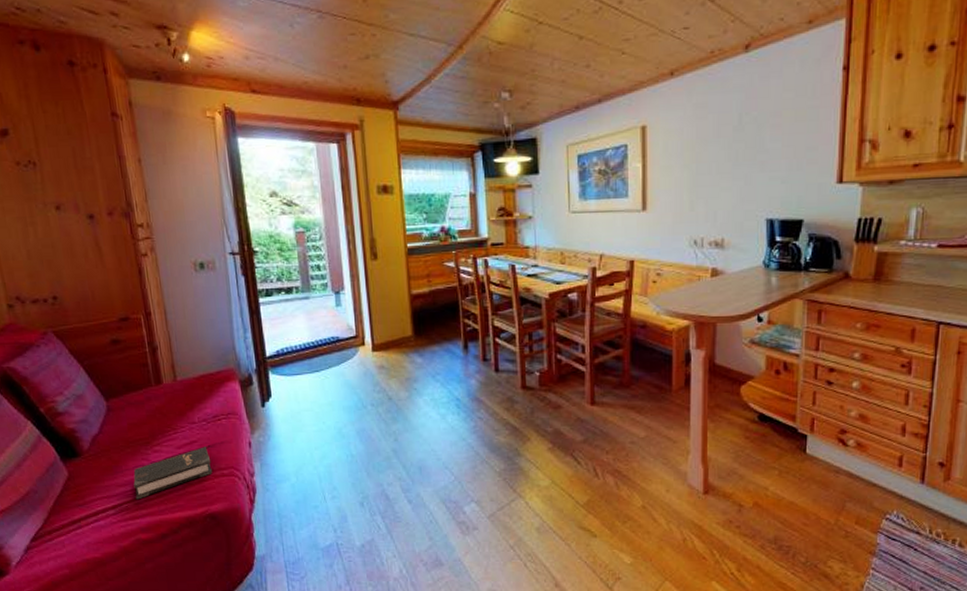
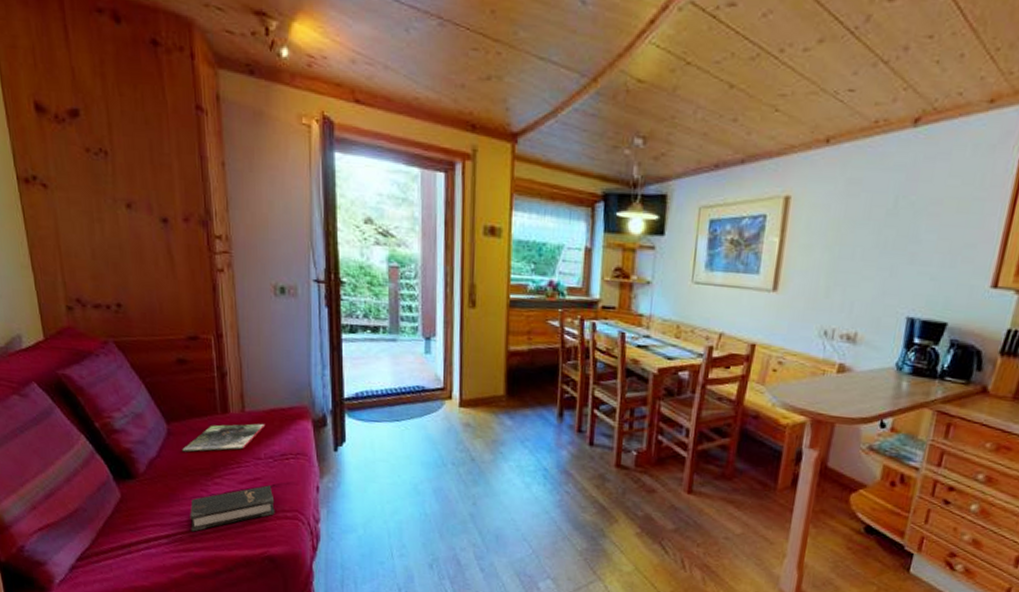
magazine: none [122,389,197,425] -> present [182,423,266,452]

